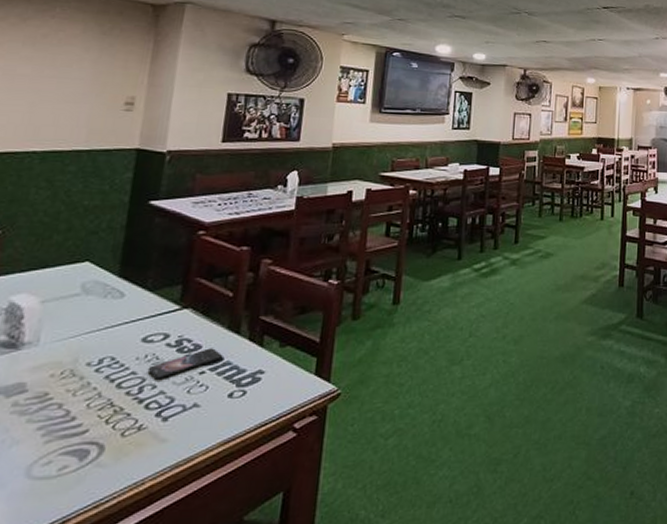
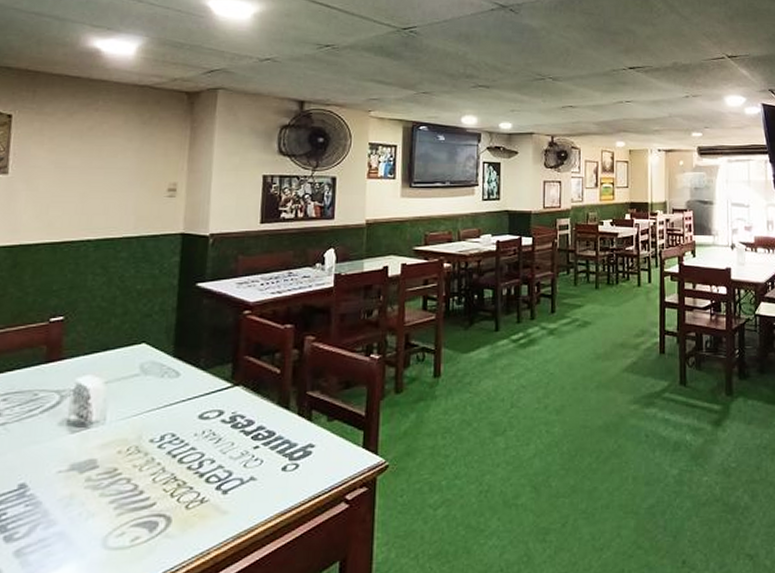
smartphone: present [147,348,223,380] -> none [205,423,275,454]

